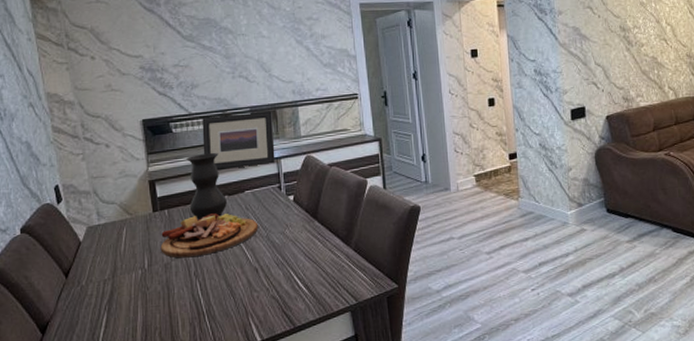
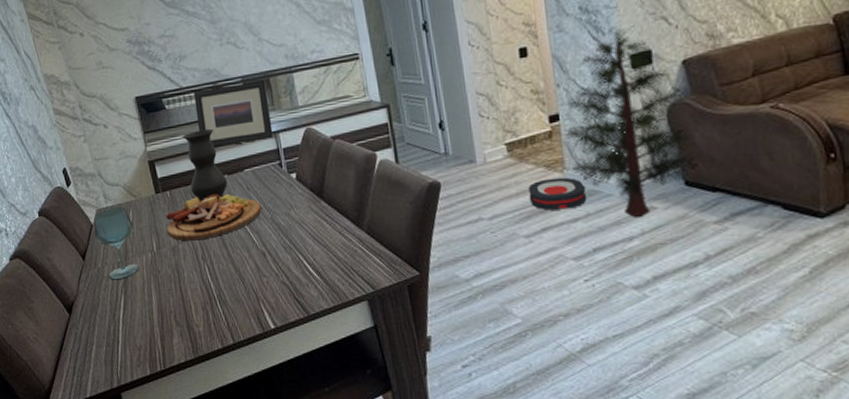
wine glass: none [82,225,127,298] -> present [94,207,139,280]
robot vacuum: none [491,204,536,231] -> present [528,177,587,211]
pine tree: none [520,89,616,237] -> present [564,29,698,217]

